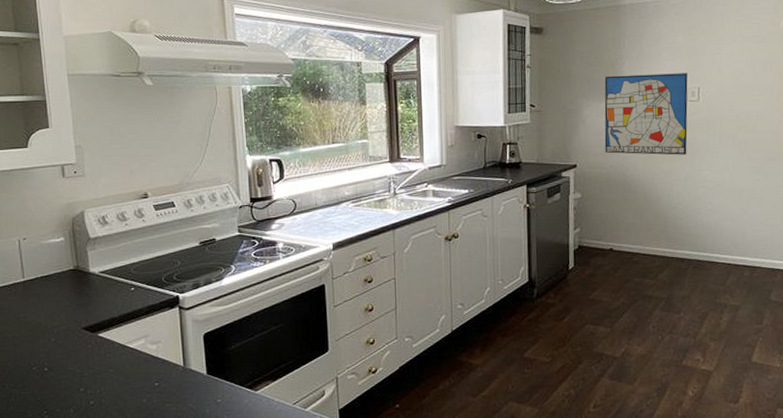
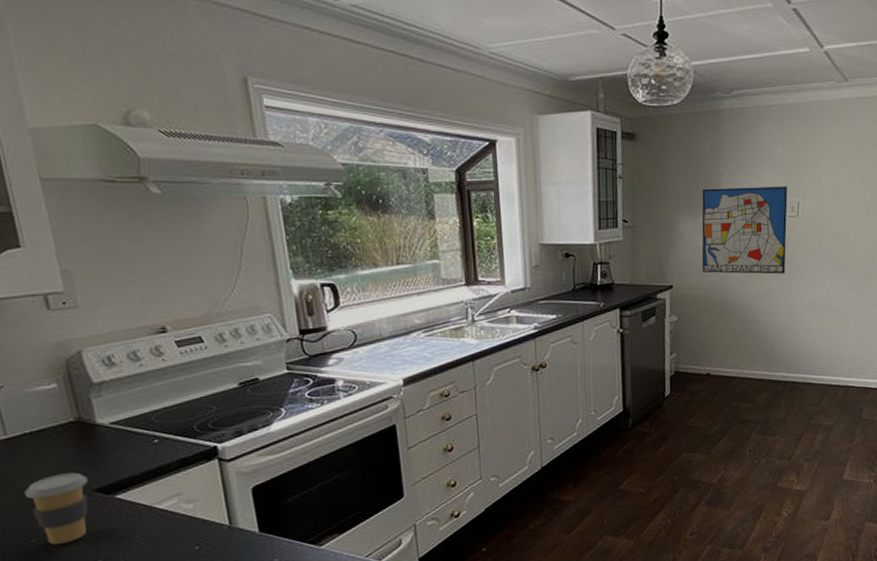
coffee cup: none [32,312,79,373] -> present [24,472,88,545]

